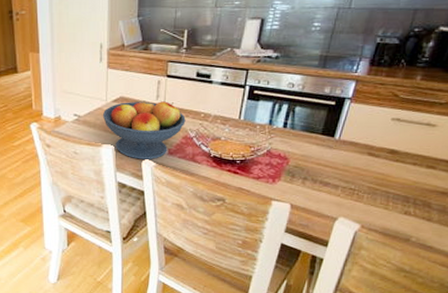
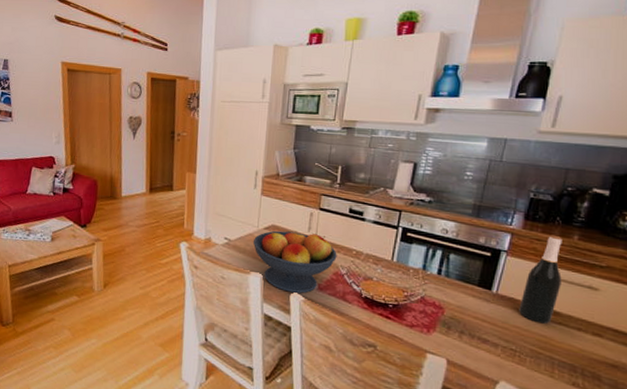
wine bottle: none [359,77,405,162] -> present [519,234,562,324]

